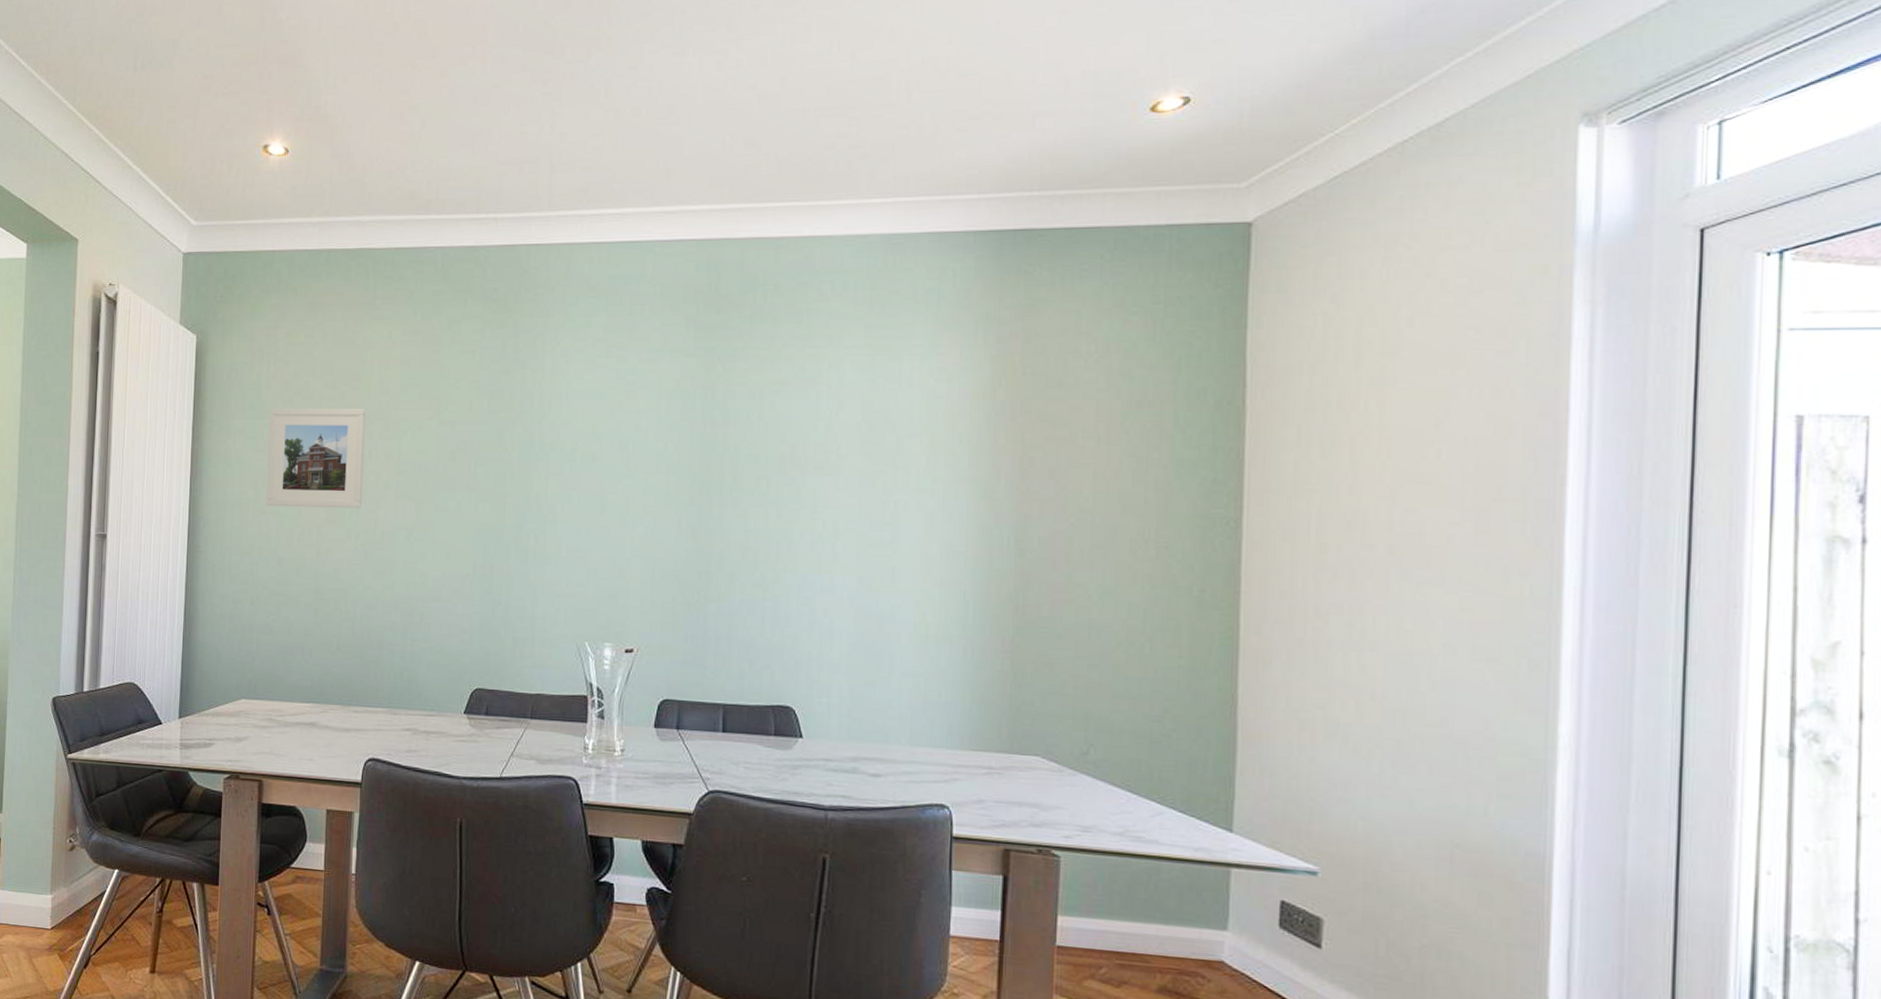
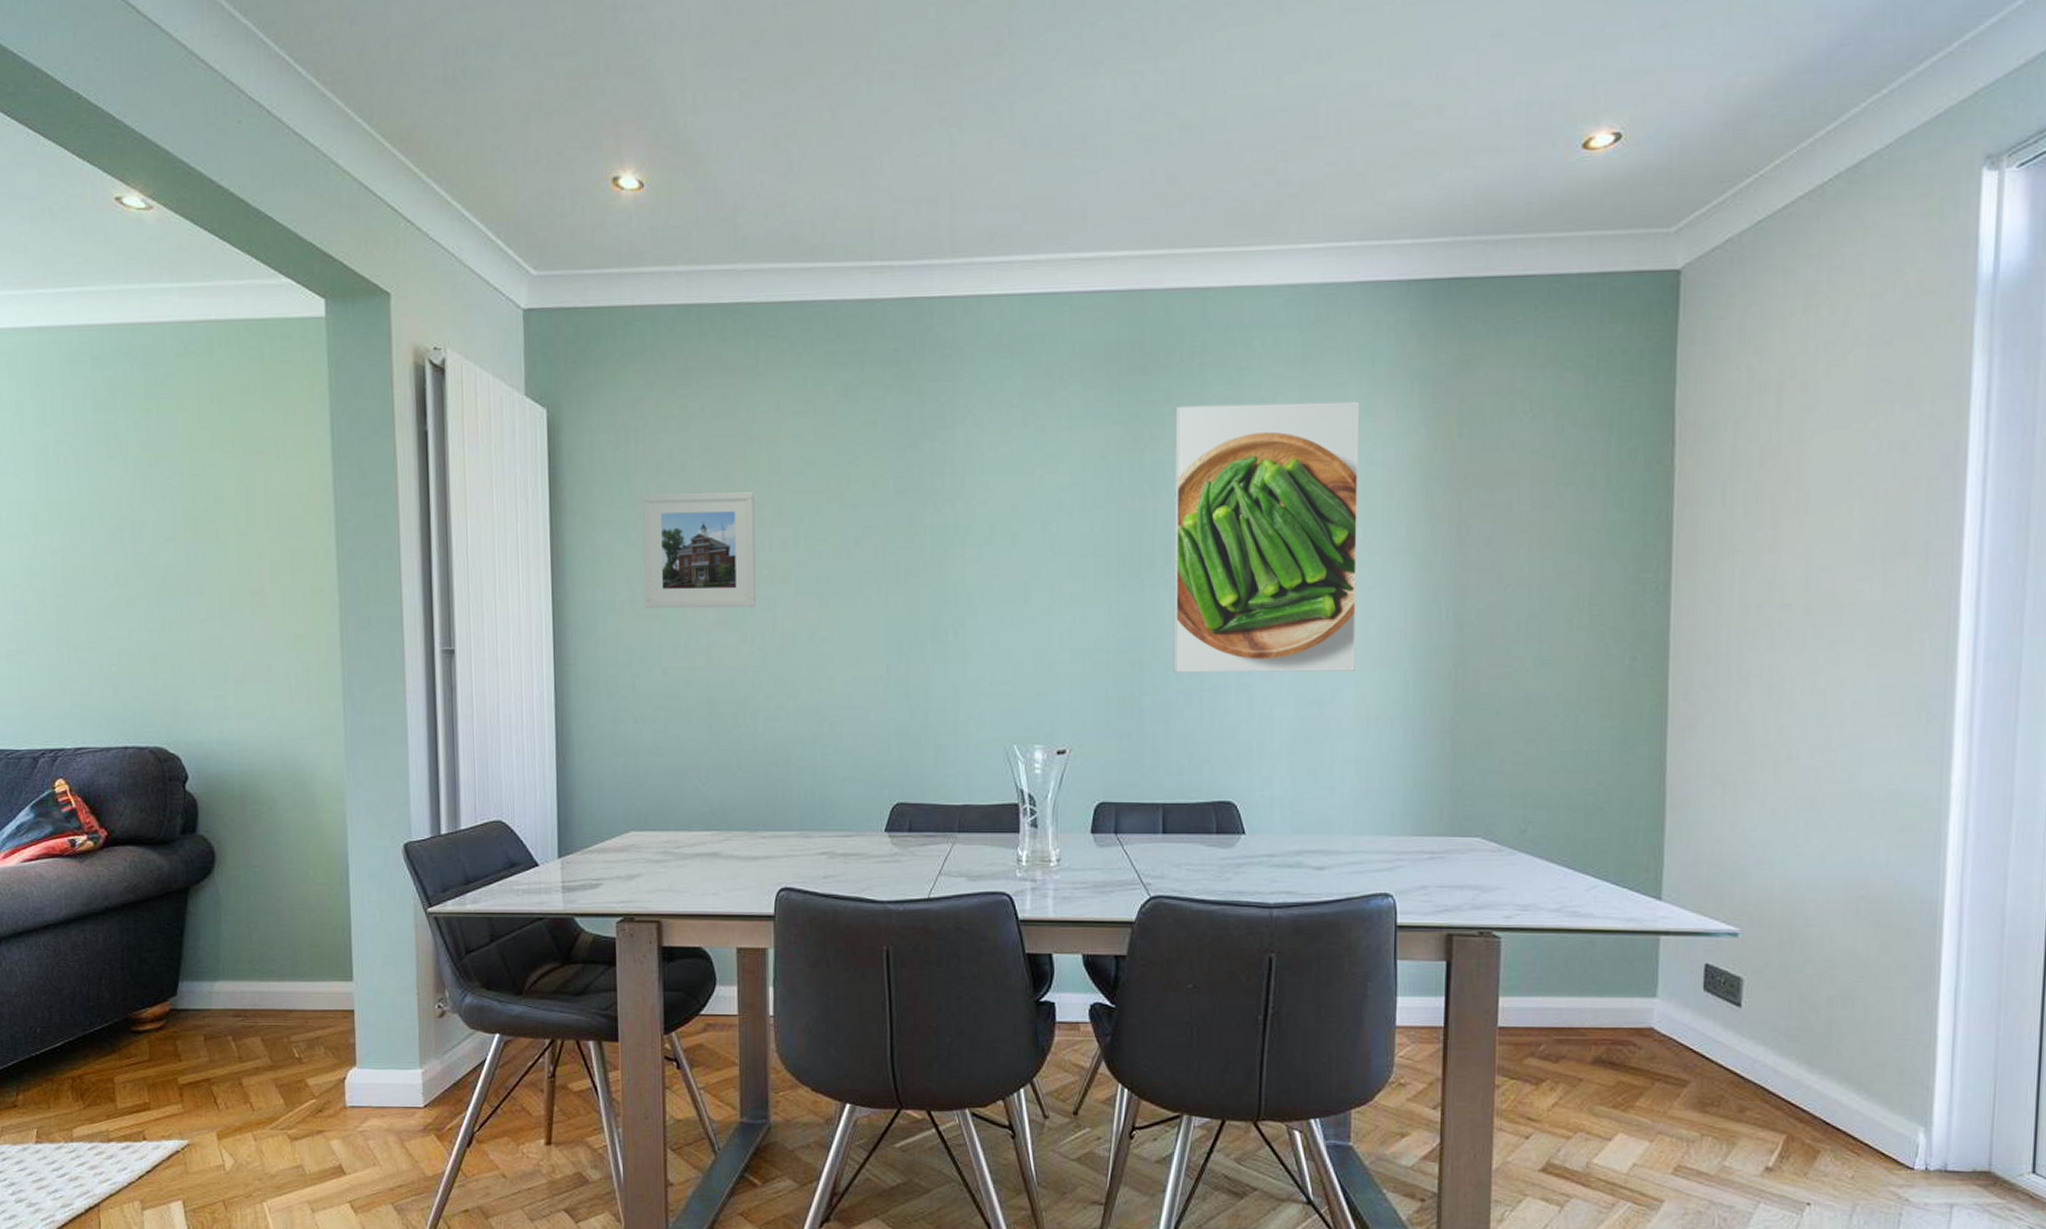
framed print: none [737,340,925,590] -> present [1173,401,1360,673]

